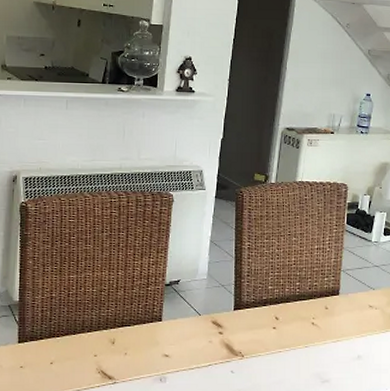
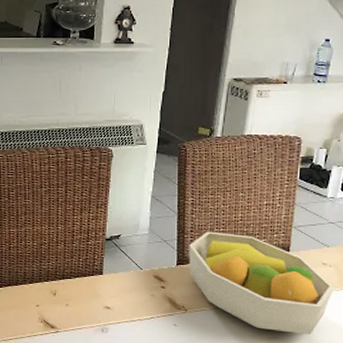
fruit bowl: none [245,275,380,377] -> present [189,231,334,335]

